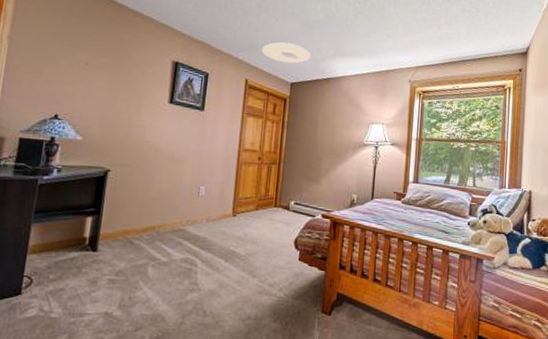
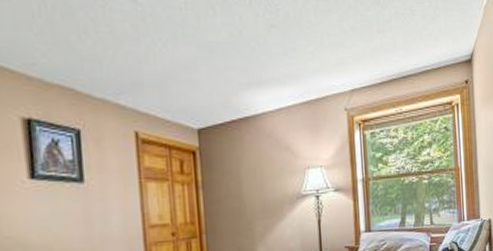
ceiling light: present [261,42,312,64] -> none [150,75,219,104]

